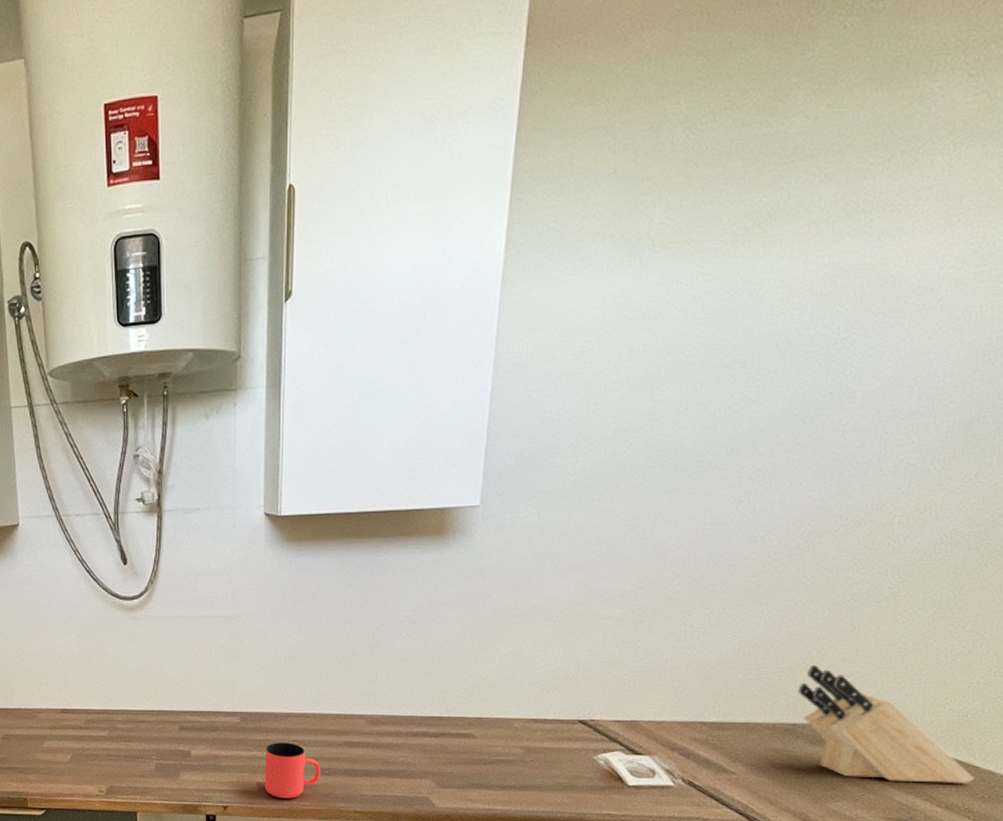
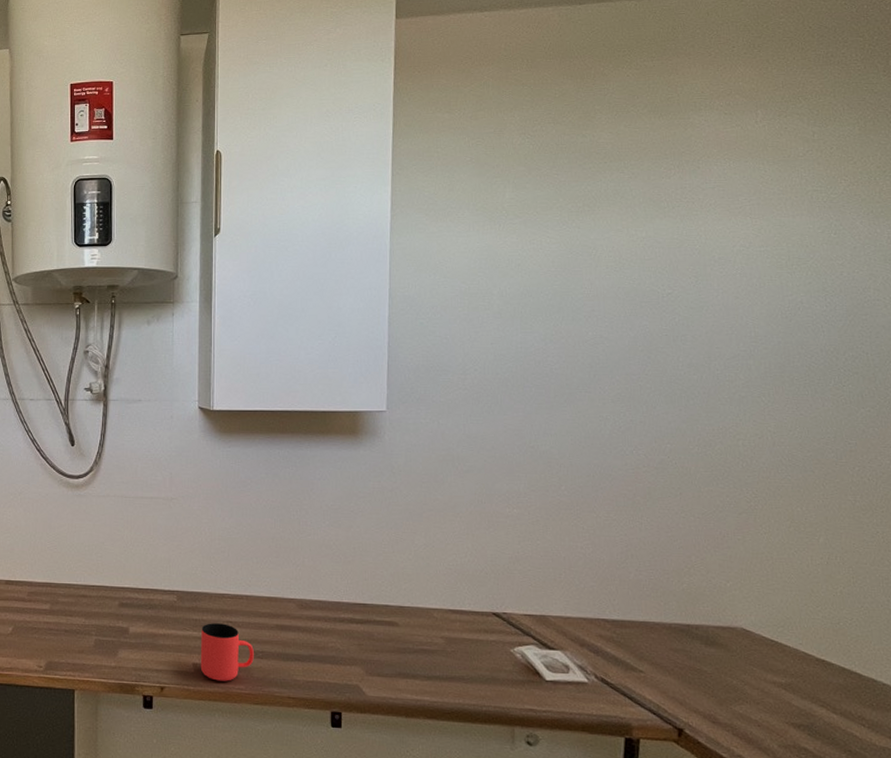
knife block: present [797,665,975,783] -> none [685,569,860,690]

